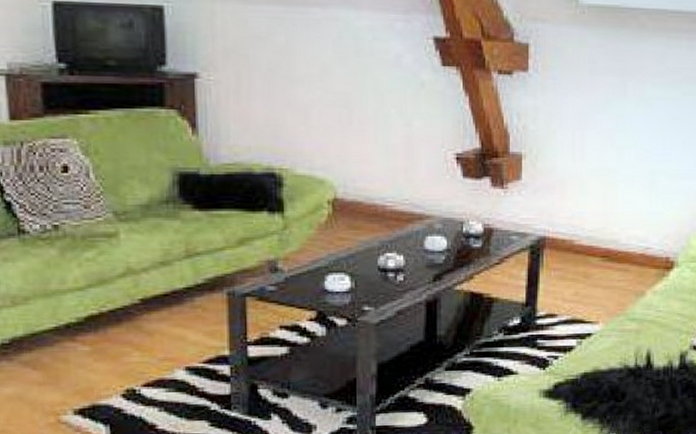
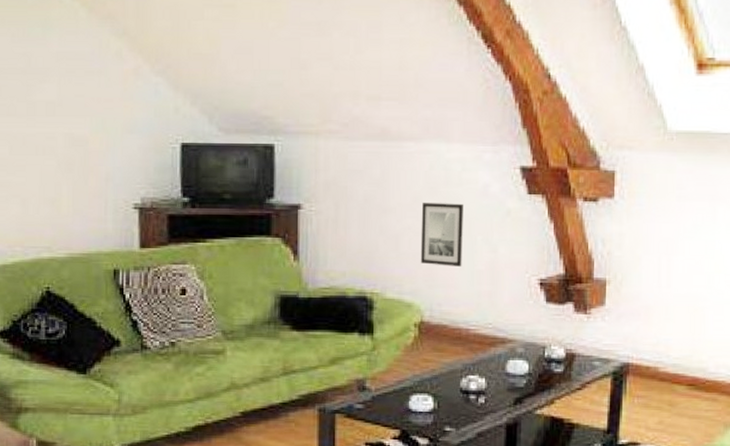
wall art: none [331,73,376,141] -> present [420,203,463,267]

